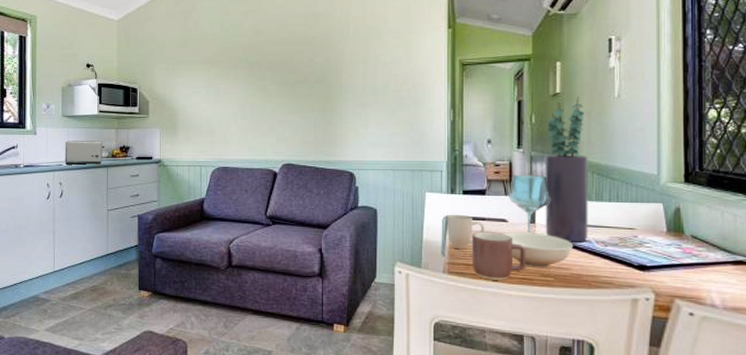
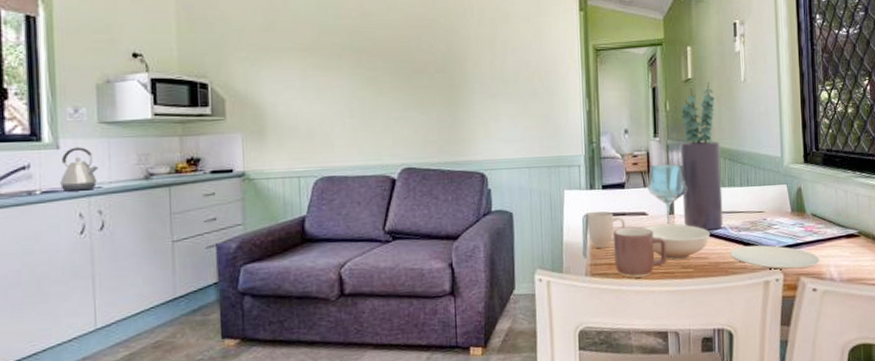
kettle: none [36,134,61,167] -> present [60,147,100,192]
toaster: present [65,141,105,166] -> none [104,152,164,188]
plate: none [594,261,699,291] -> present [729,245,820,270]

